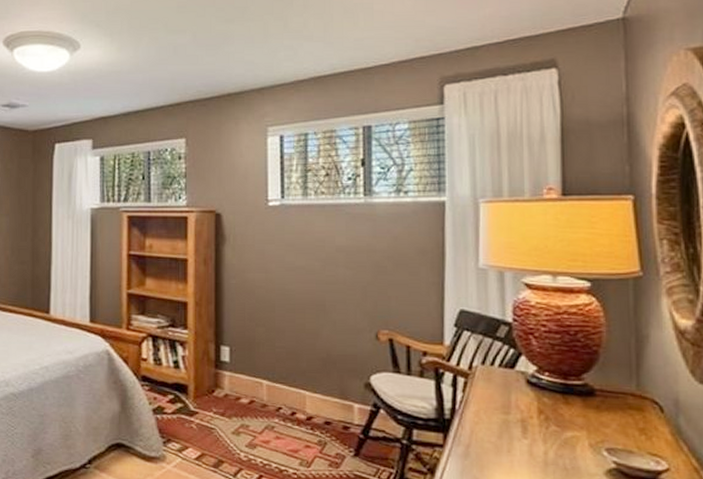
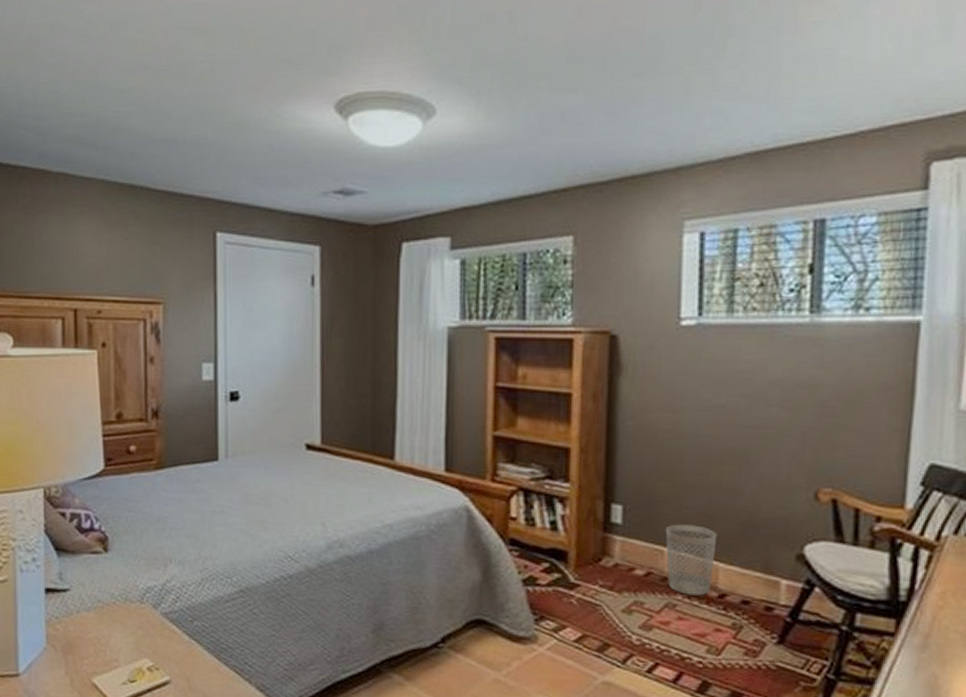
wastebasket: none [263,361,304,419] -> present [665,524,717,596]

